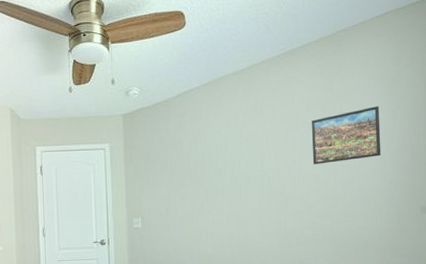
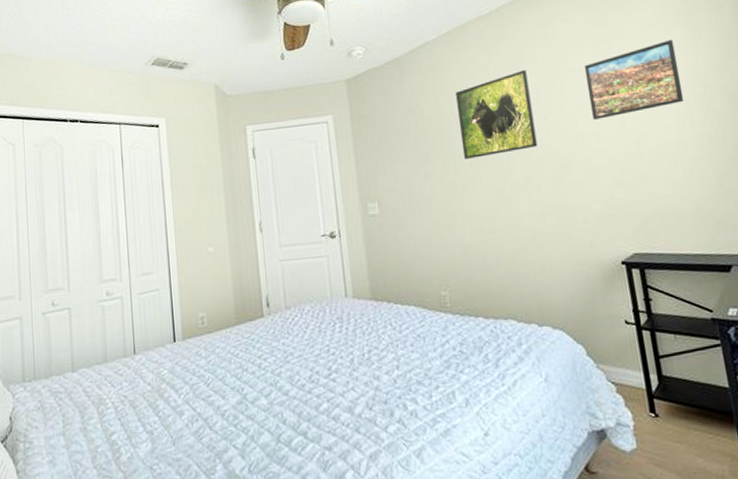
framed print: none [210,120,270,188] -> present [456,70,538,159]

